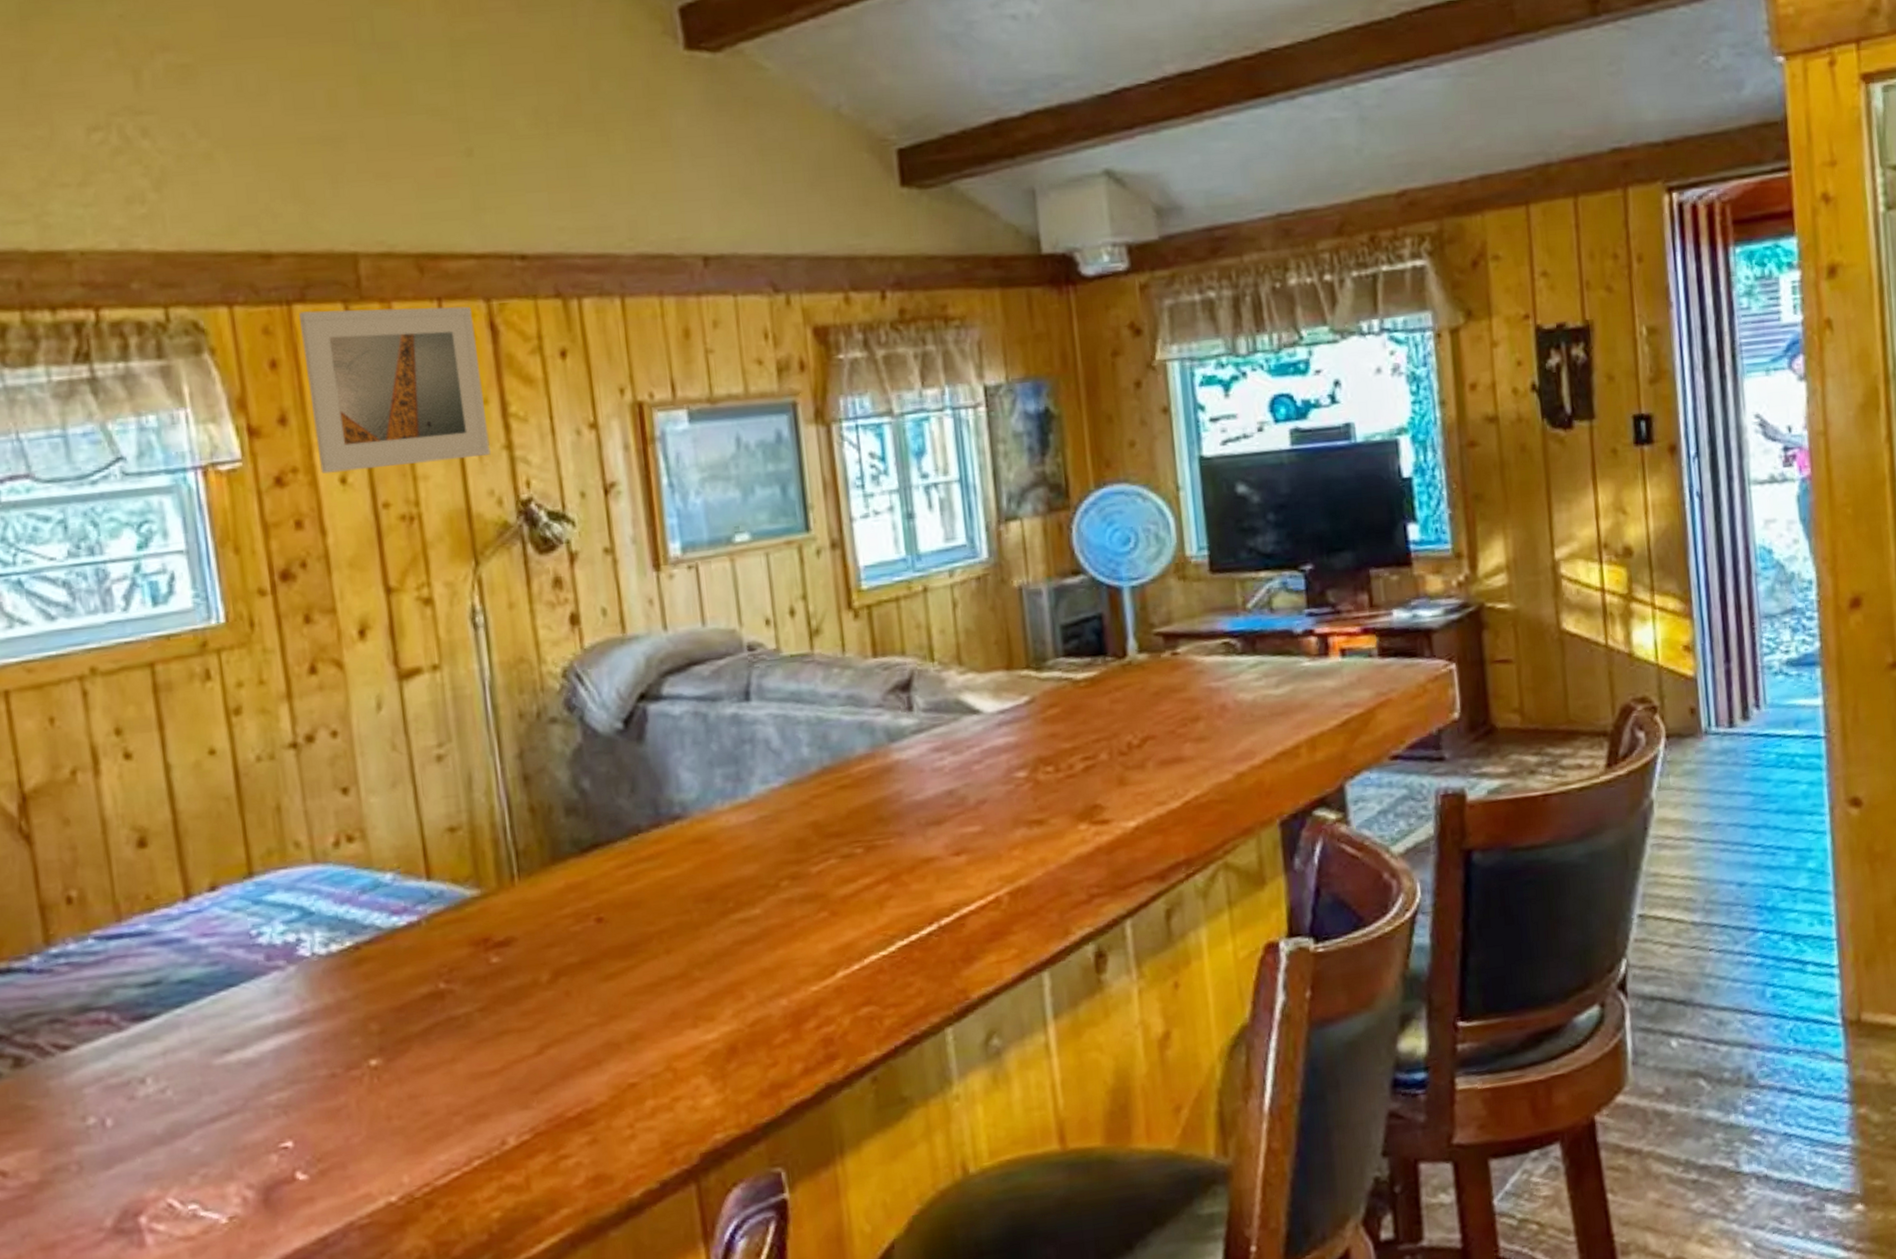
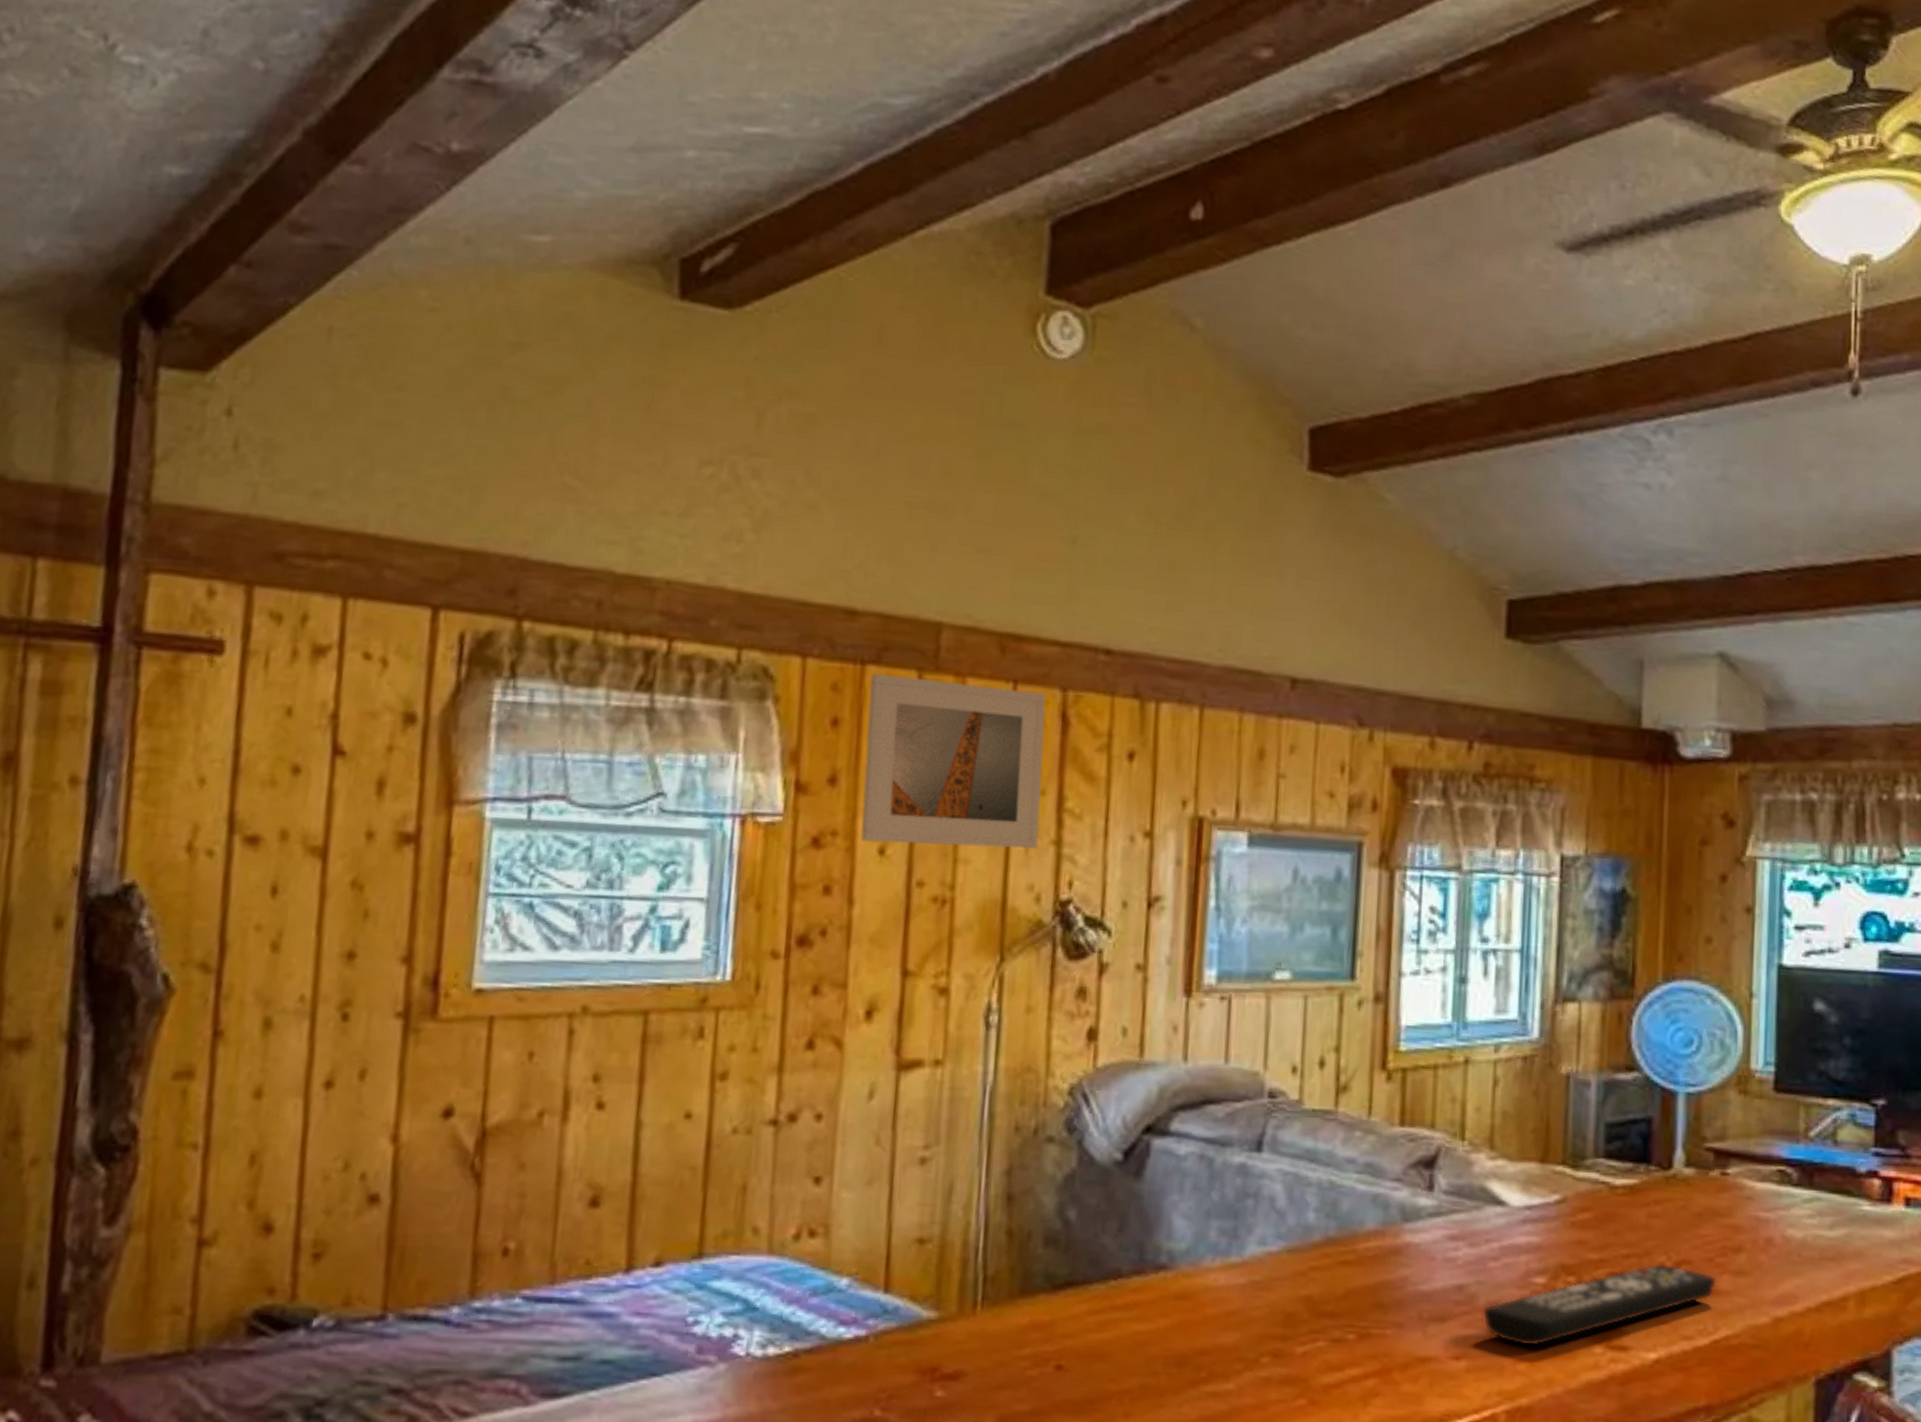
remote control: none [973,741,1182,835] -> present [1482,1264,1718,1347]

